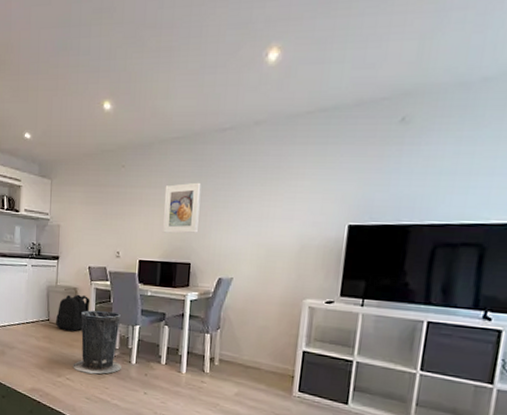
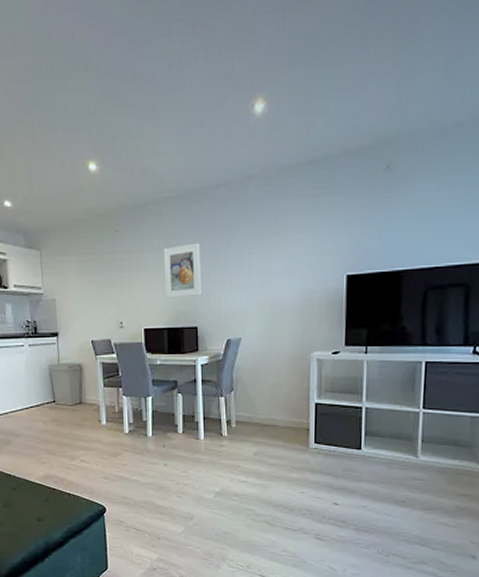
backpack: present [56,294,90,332] -> none [62,370,98,411]
trash can: present [73,310,123,374] -> none [86,385,139,452]

